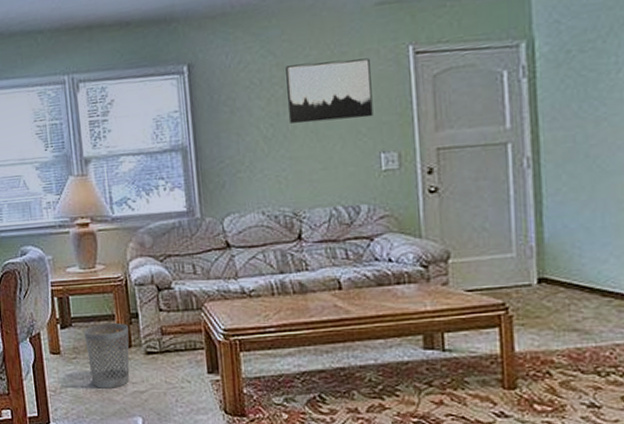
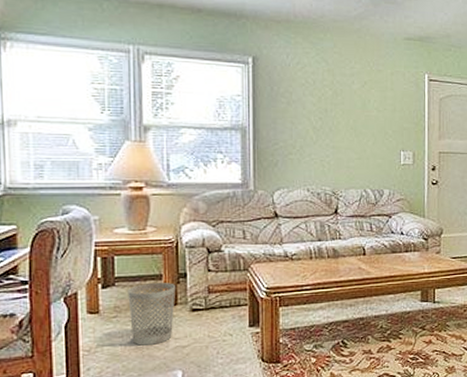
wall art: present [286,58,373,124] -> none [334,73,398,123]

